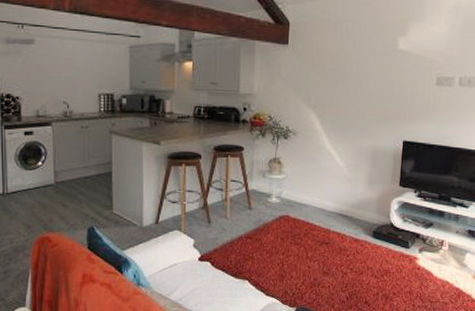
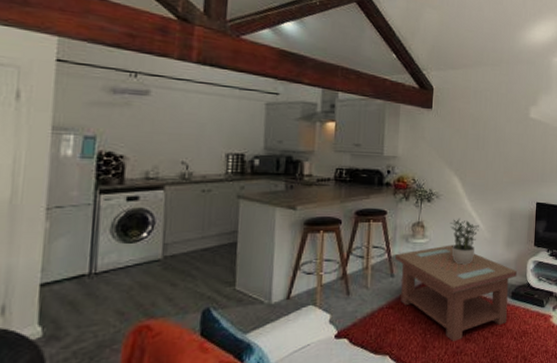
coffee table: none [253,181,380,274] -> present [395,244,518,342]
potted plant: none [307,155,338,202] -> present [449,218,479,265]

